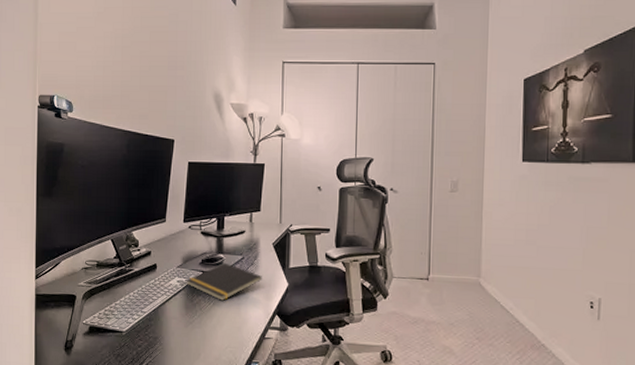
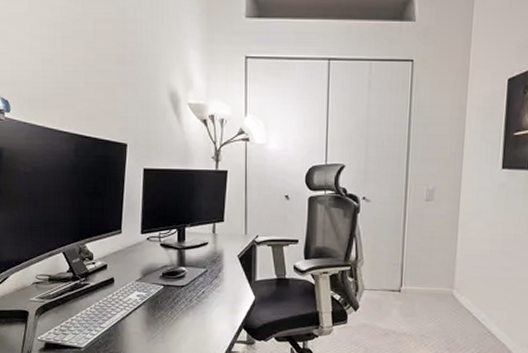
notepad: present [186,262,262,301] -> none [146,275,227,315]

